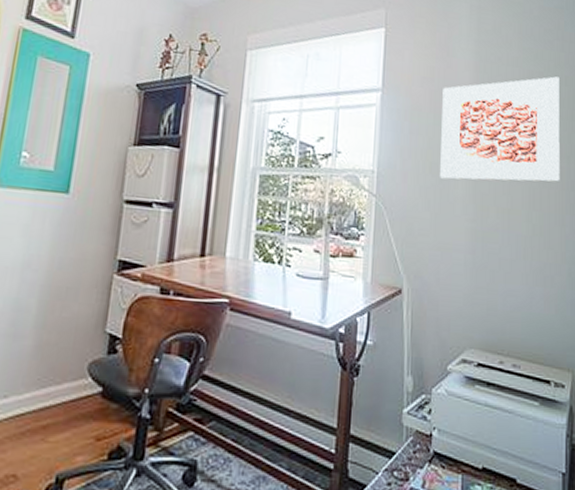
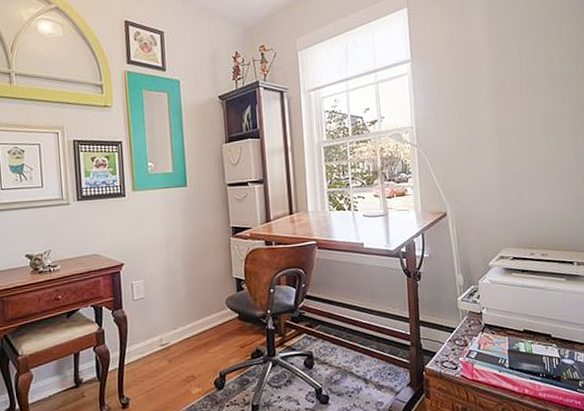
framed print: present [440,76,560,182] -> none [462,17,571,123]

